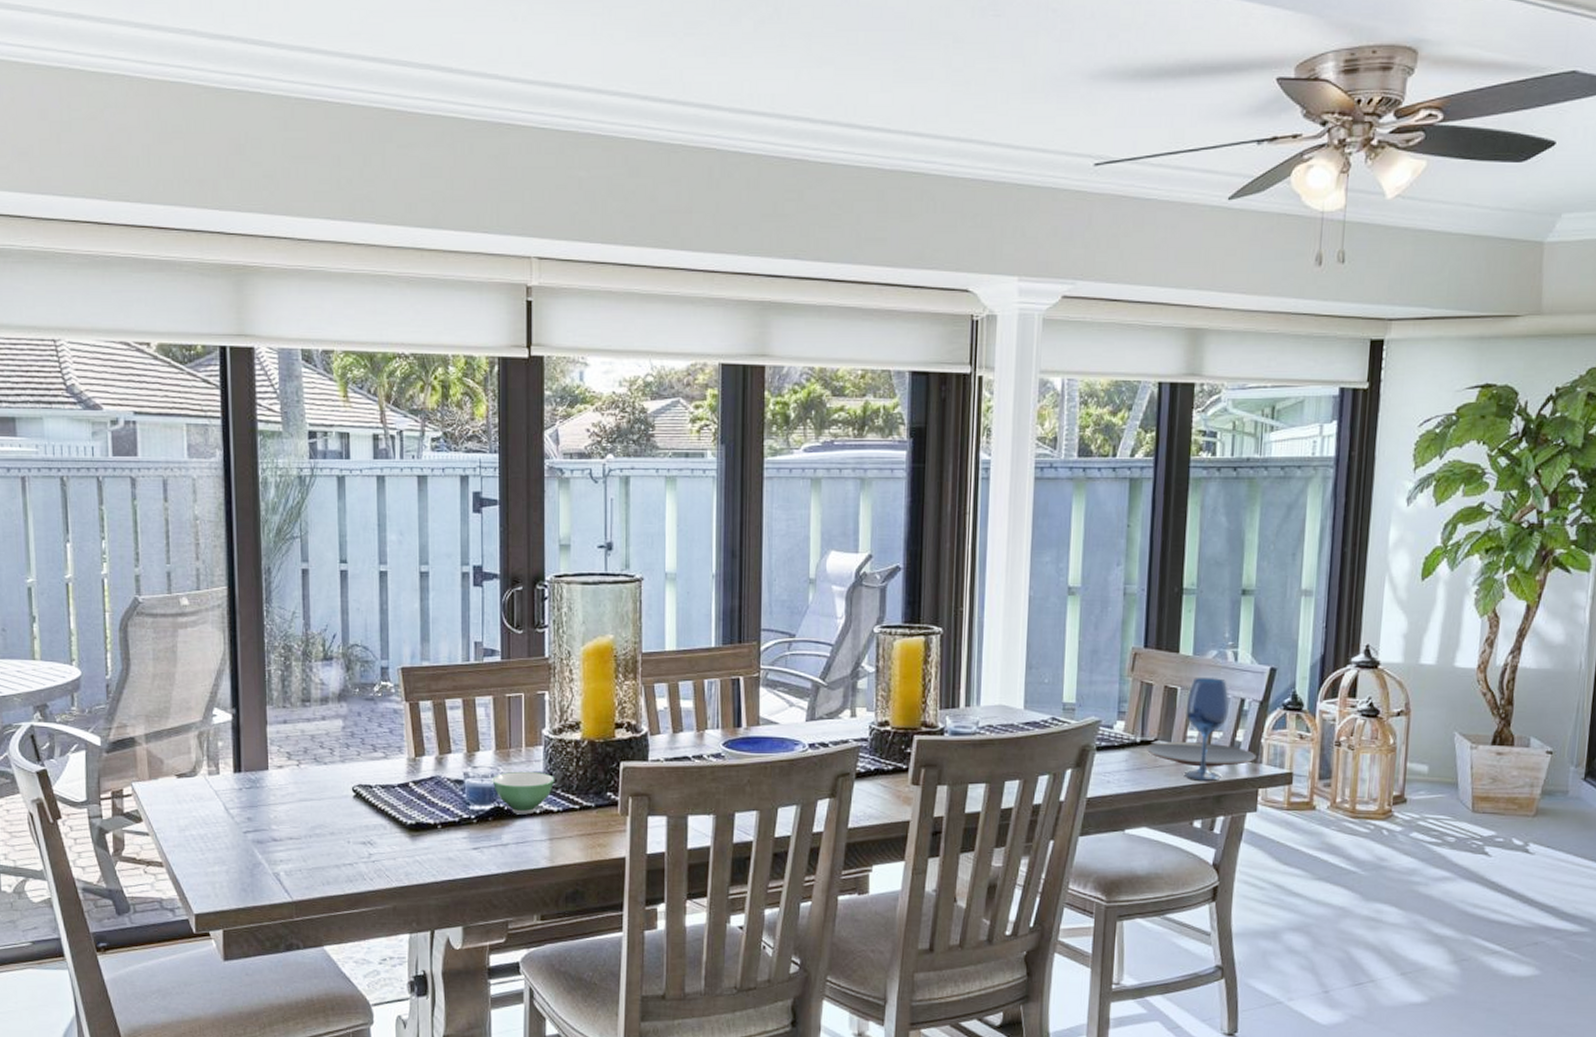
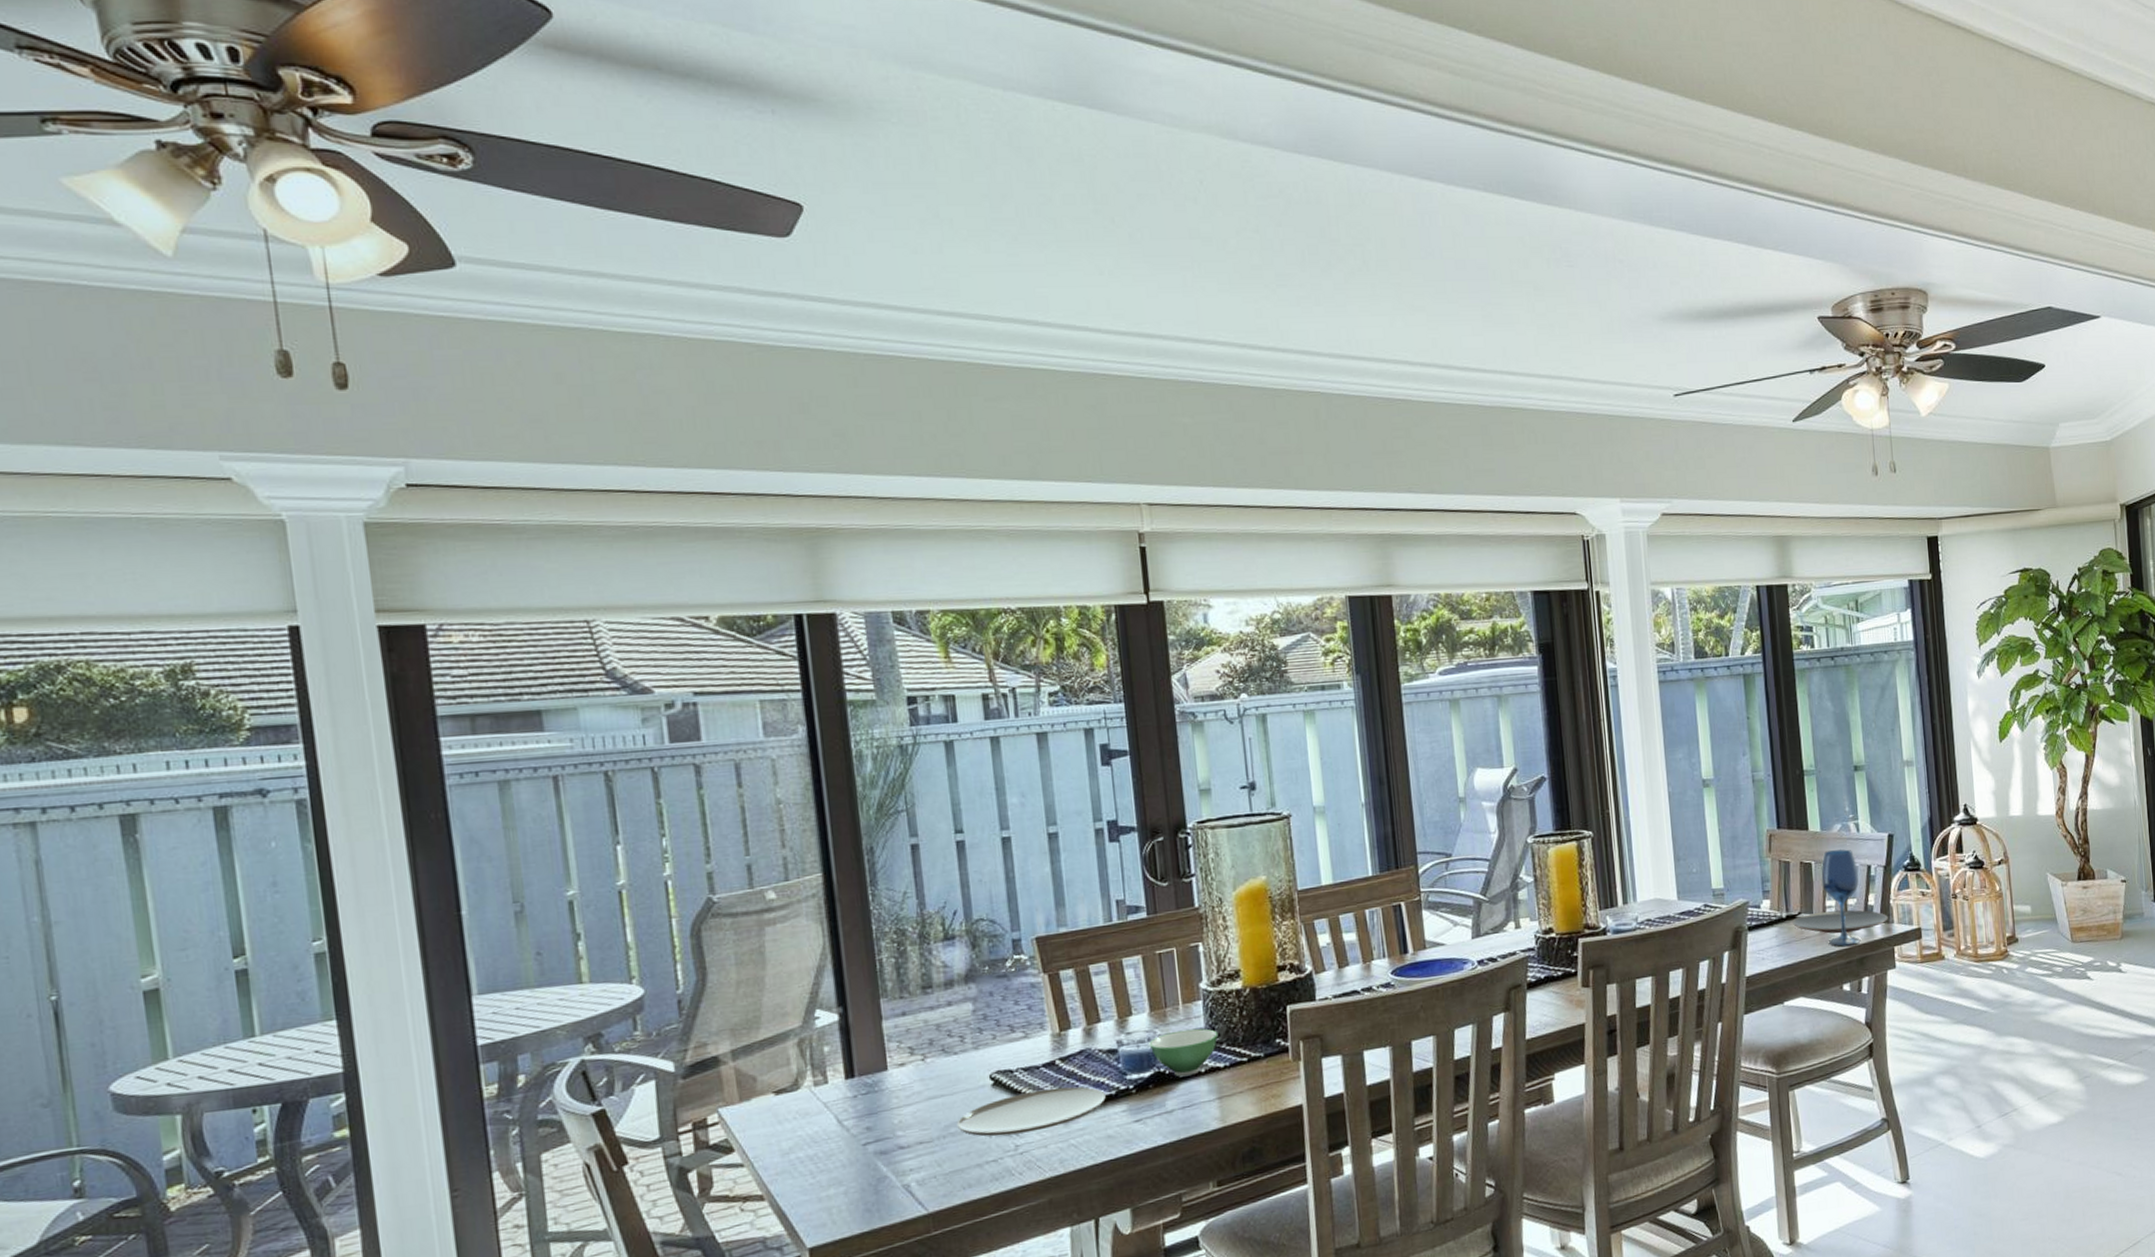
plate: none [321,807,450,844] -> present [956,1086,1106,1137]

